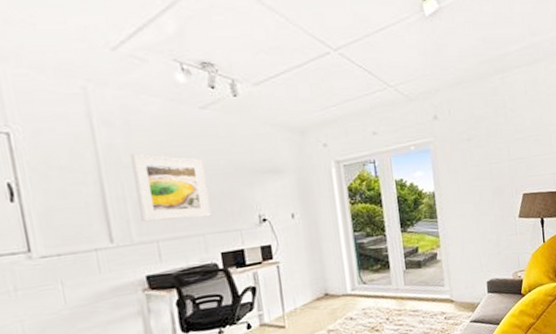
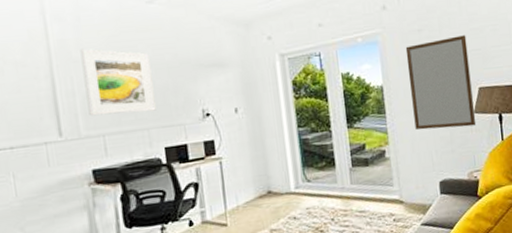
home mirror: none [455,145,521,234] -> present [405,35,476,130]

